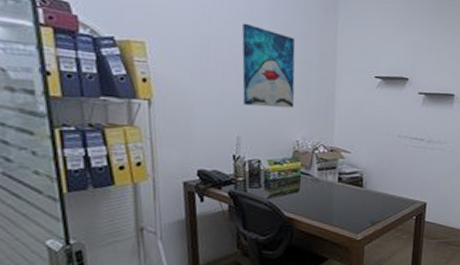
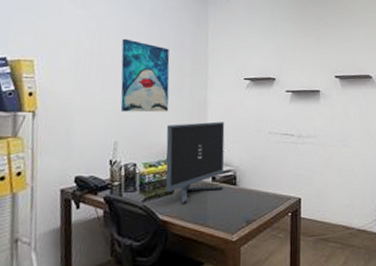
monitor: none [291,121,353,203] -> present [165,121,225,205]

